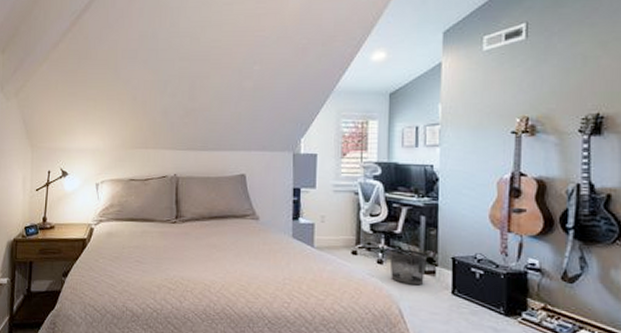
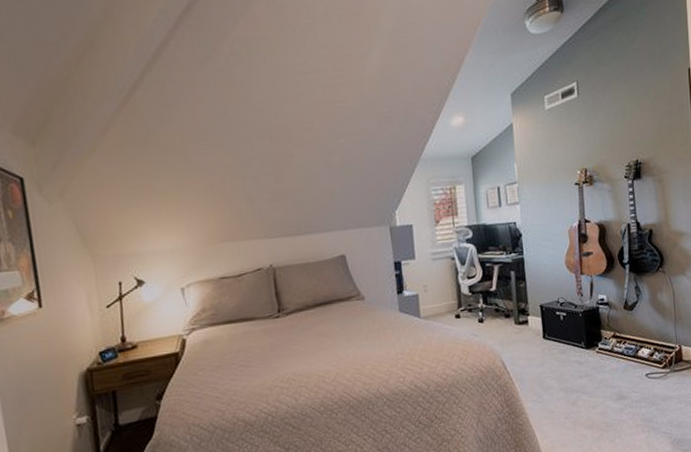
waste bin: present [389,248,428,286] -> none [488,304,520,338]

